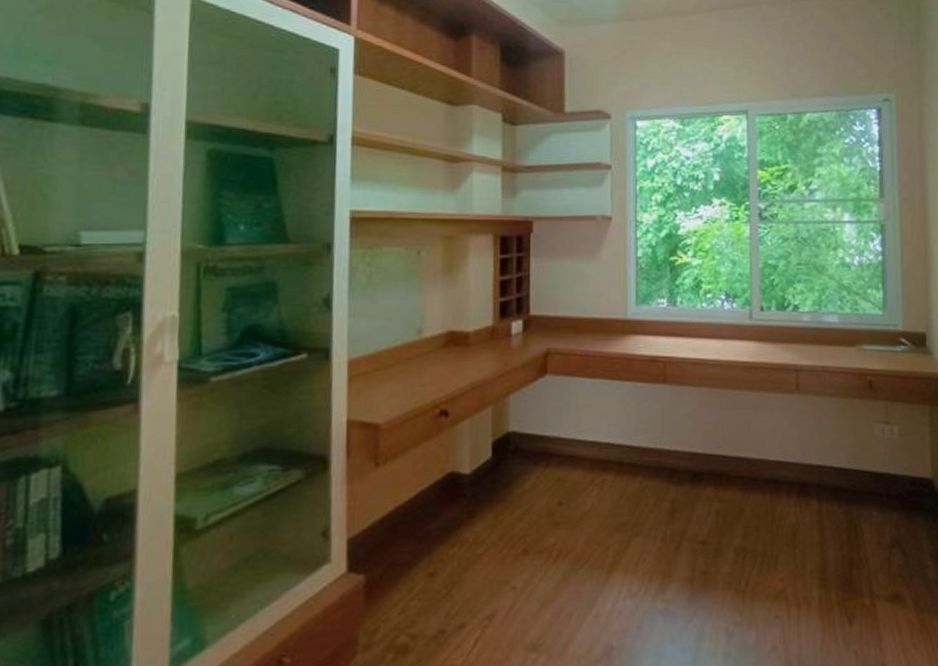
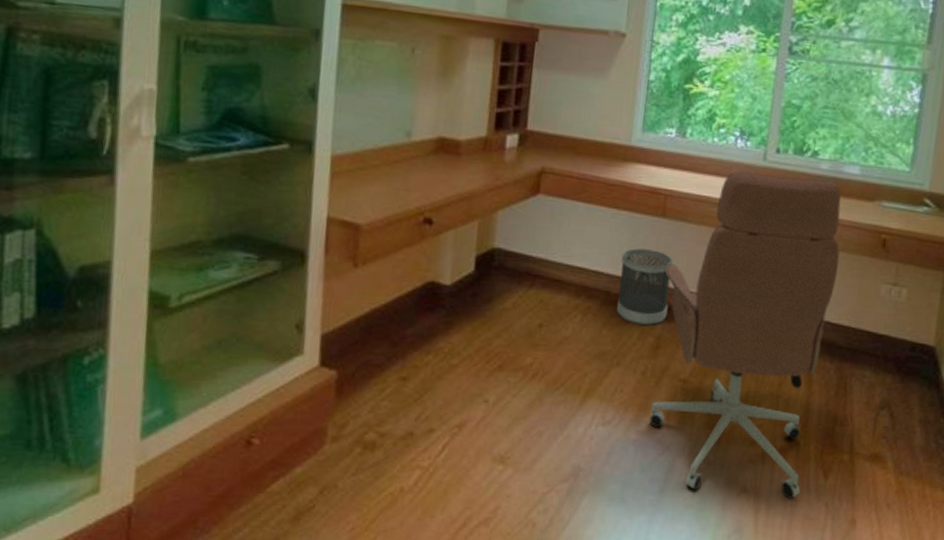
wastebasket: none [630,416,679,492] -> present [616,248,673,326]
office chair: none [671,331,833,656] -> present [648,171,841,499]

